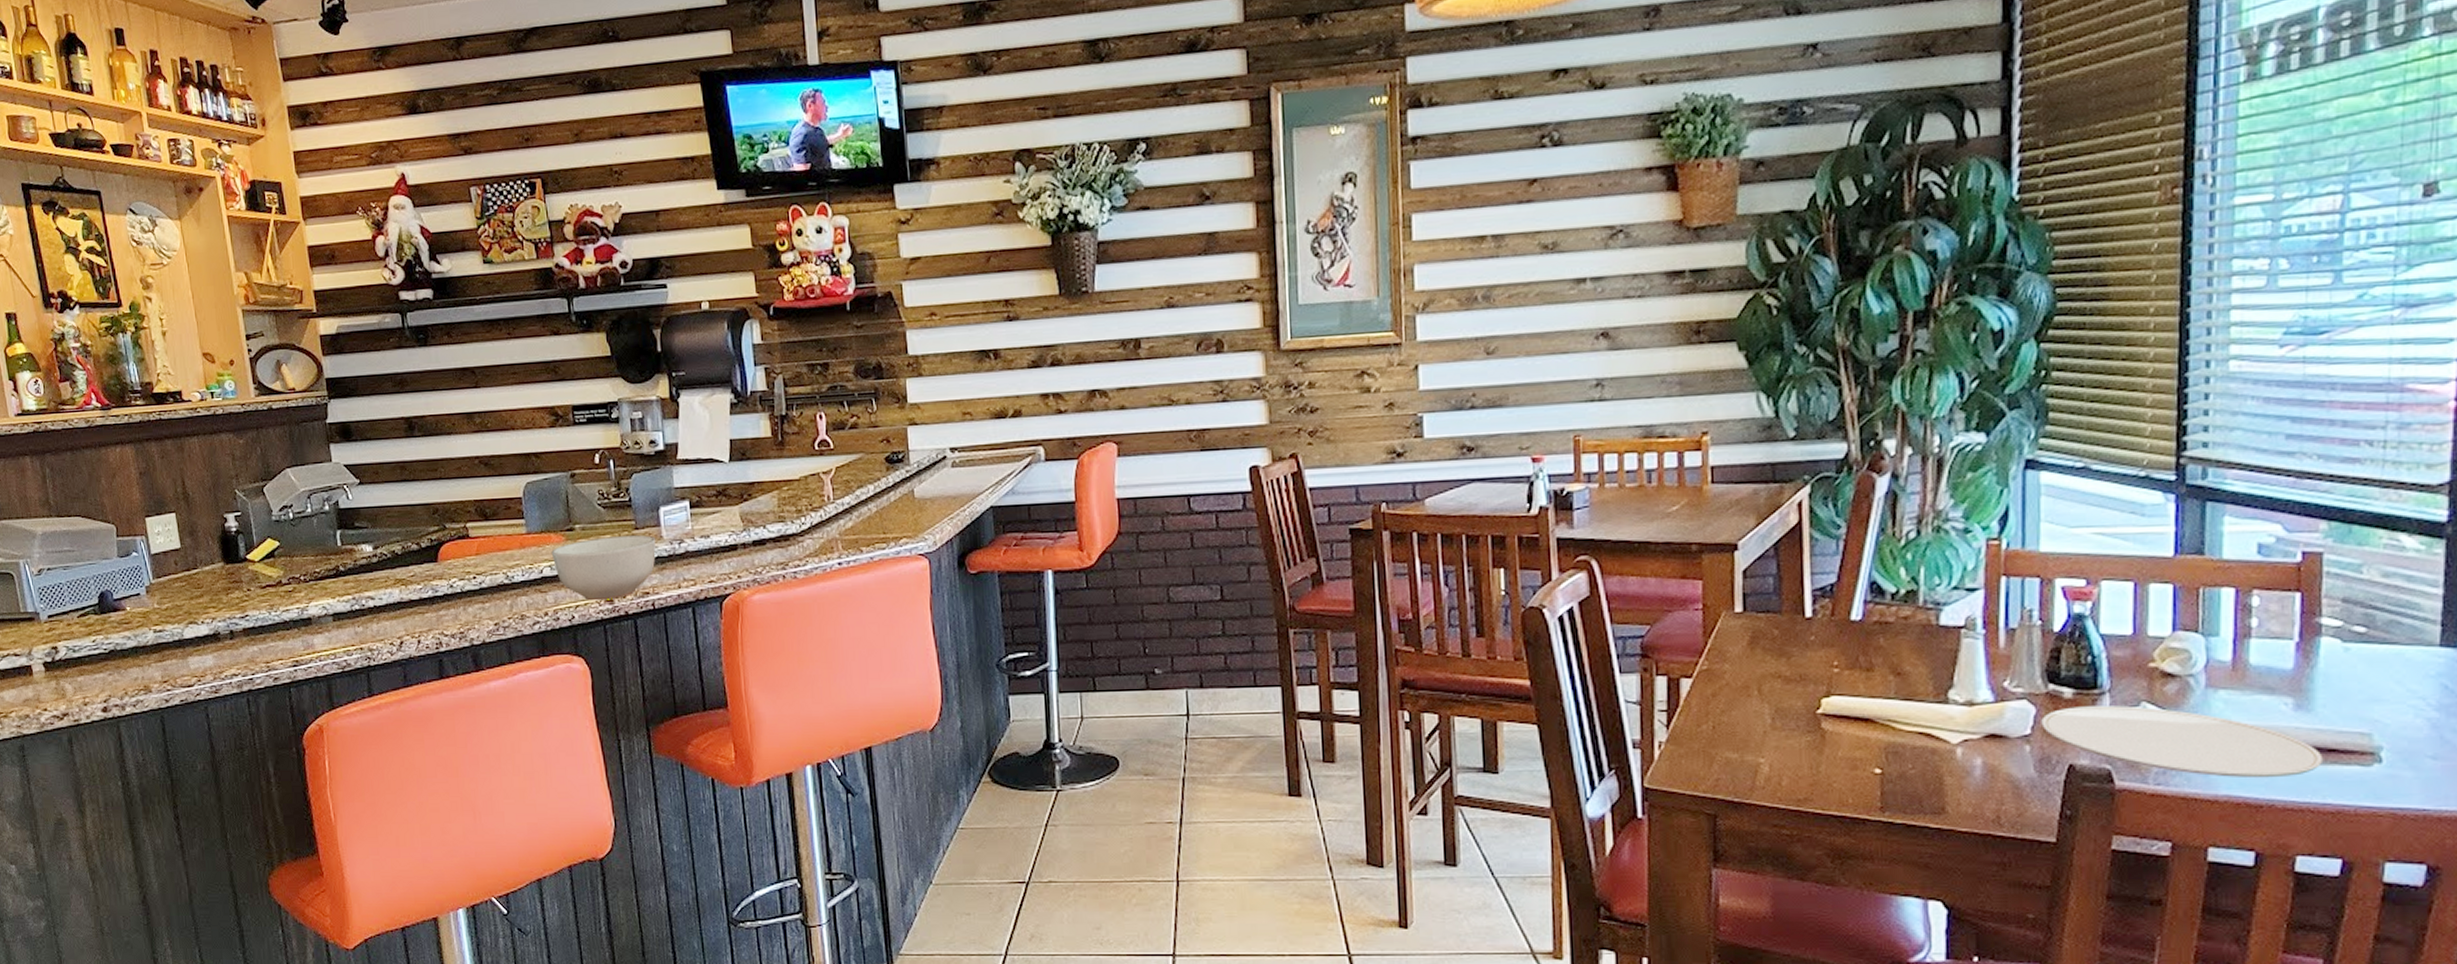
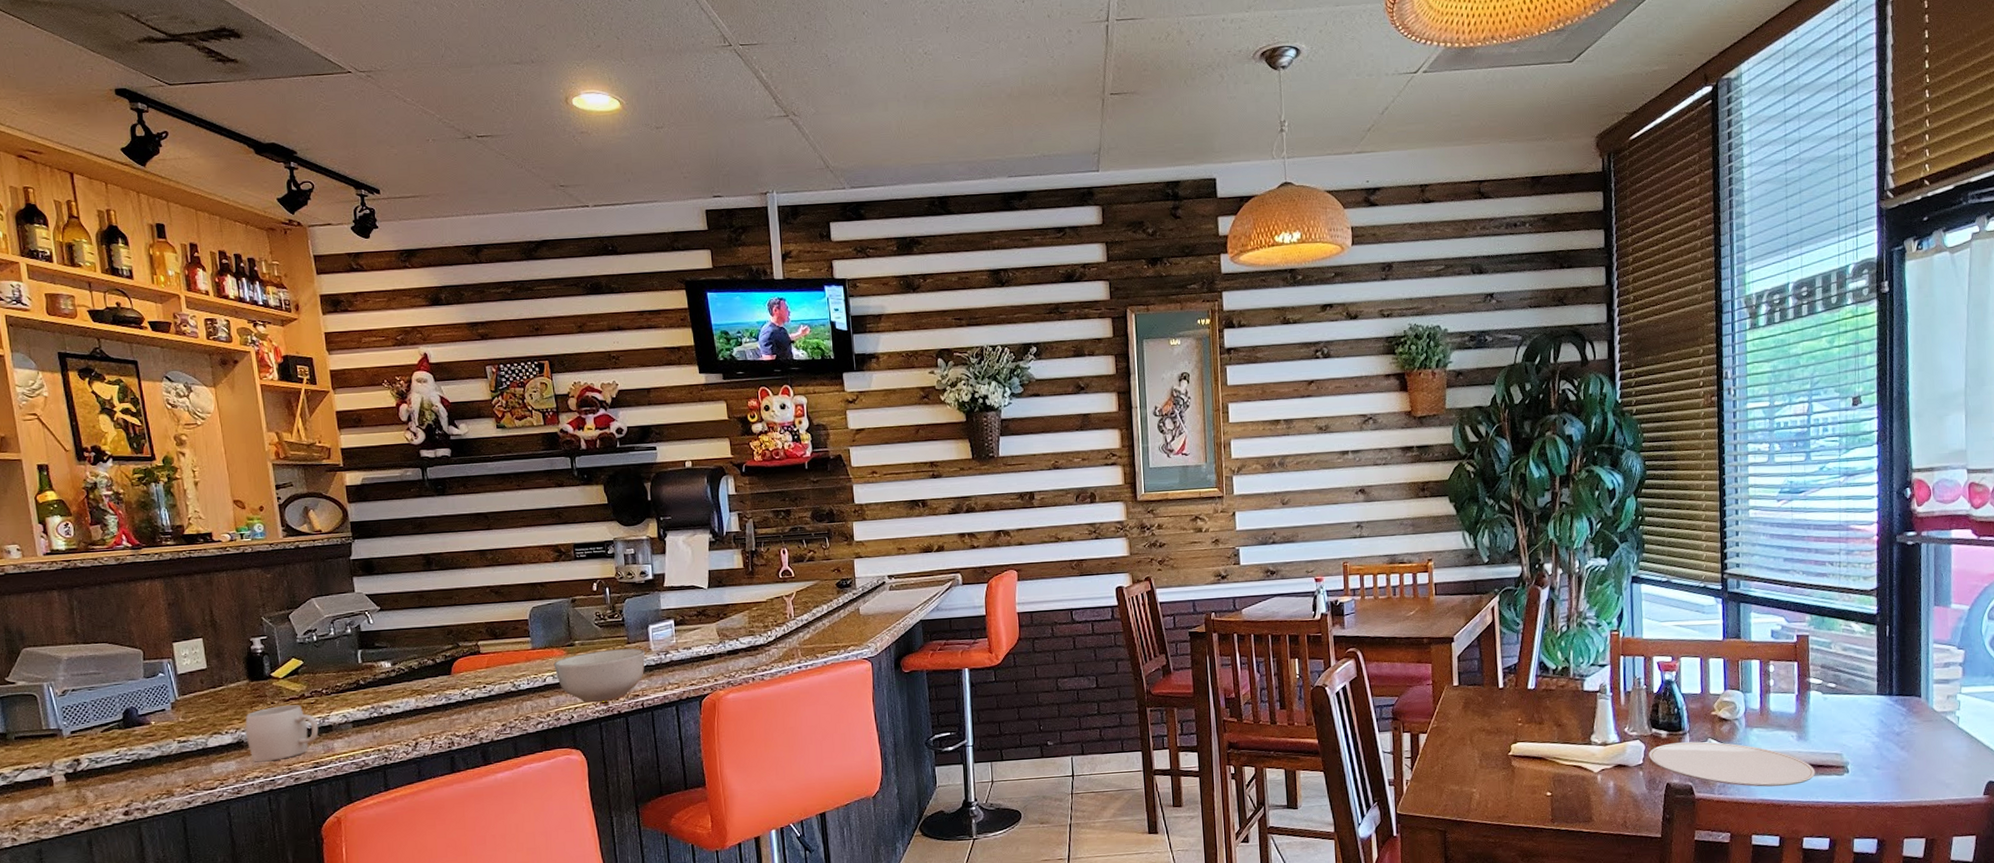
mug: none [221,593,298,658] -> present [245,705,319,762]

